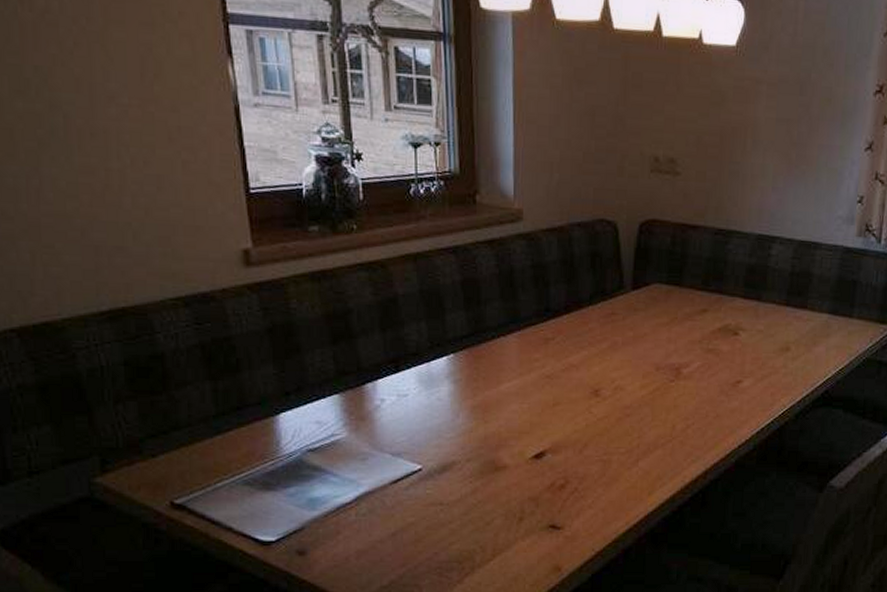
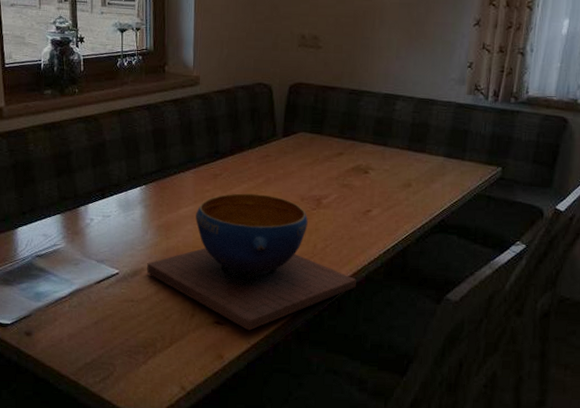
decorative bowl: none [459,362,724,535] -> present [147,193,356,331]

